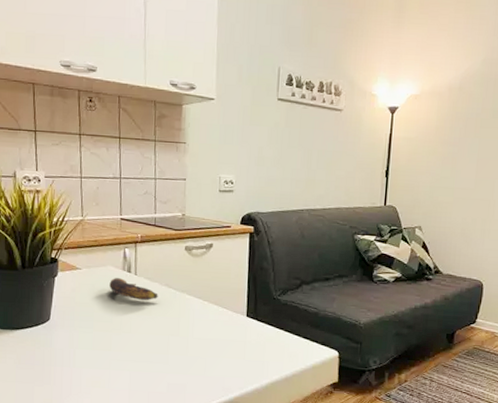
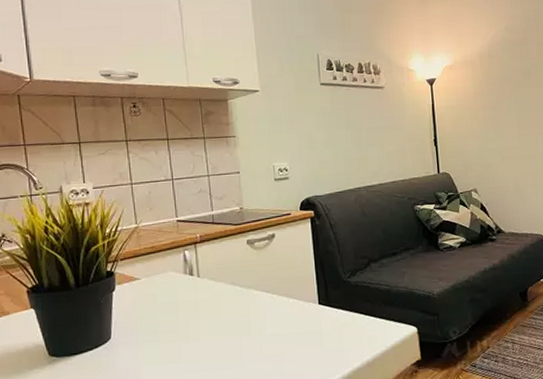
banana: present [109,278,158,301] -> none [172,283,225,304]

